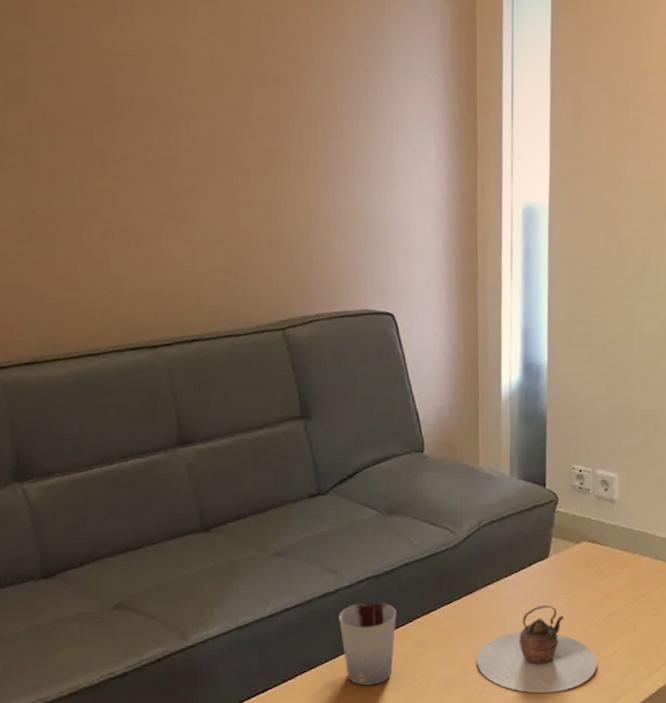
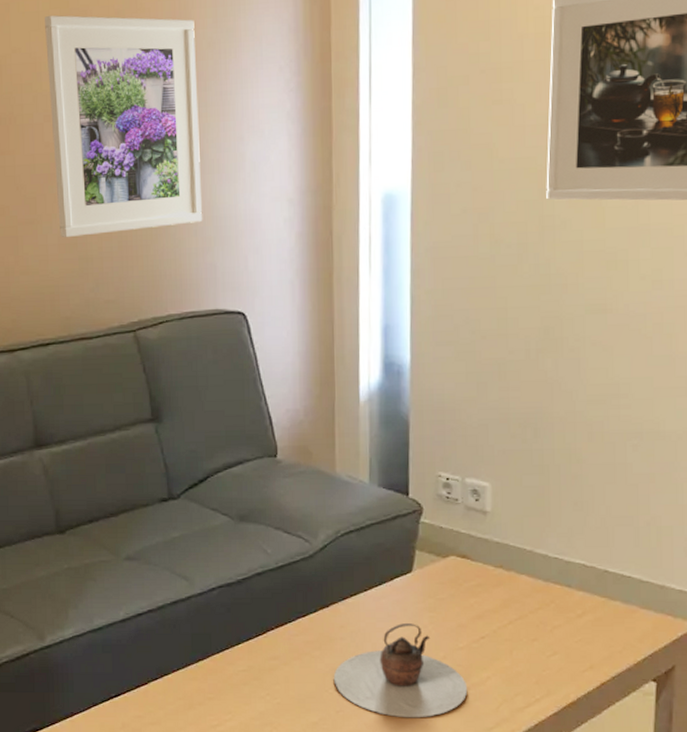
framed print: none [192,9,352,235] -> present [45,15,202,238]
cup: present [339,601,396,686] -> none [191,610,249,697]

